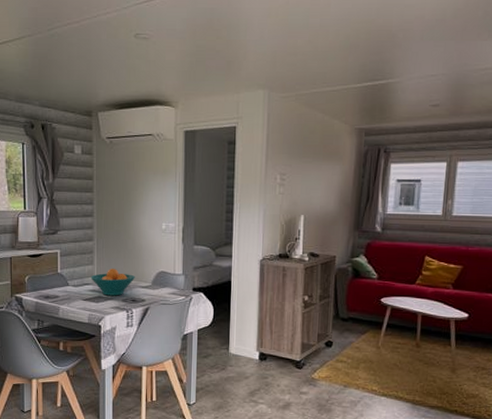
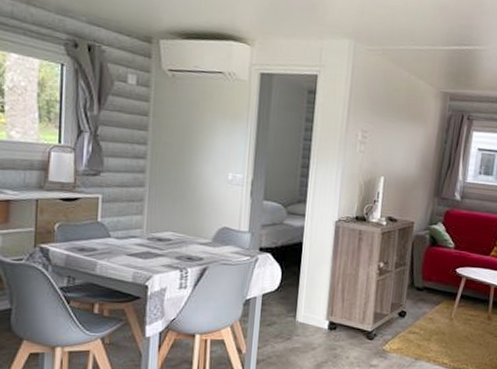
fruit bowl: present [90,268,135,296] -> none [138,219,193,253]

